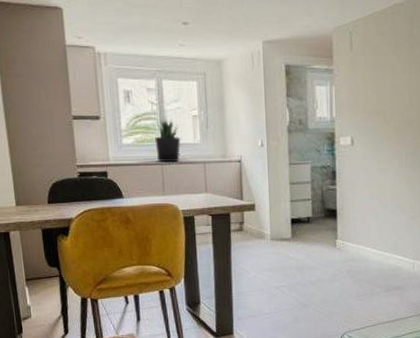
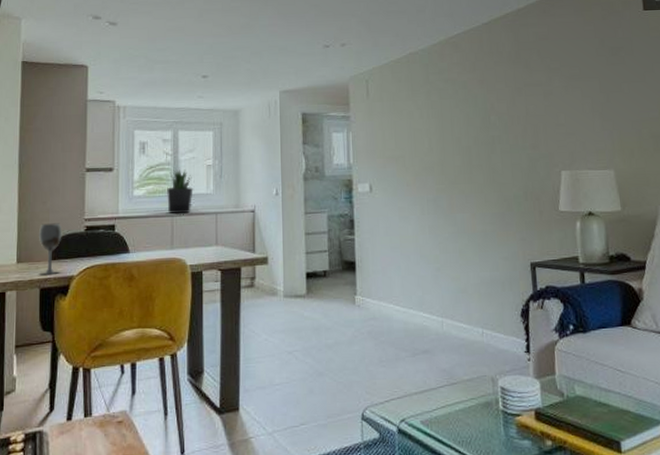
wine glass: none [33,169,59,218] -> present [39,223,62,276]

